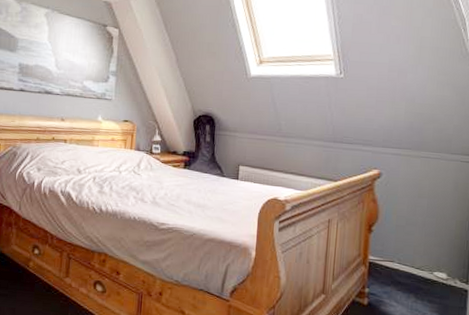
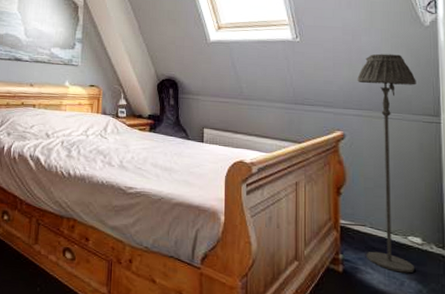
floor lamp: none [391,91,459,306] -> present [357,53,416,273]

